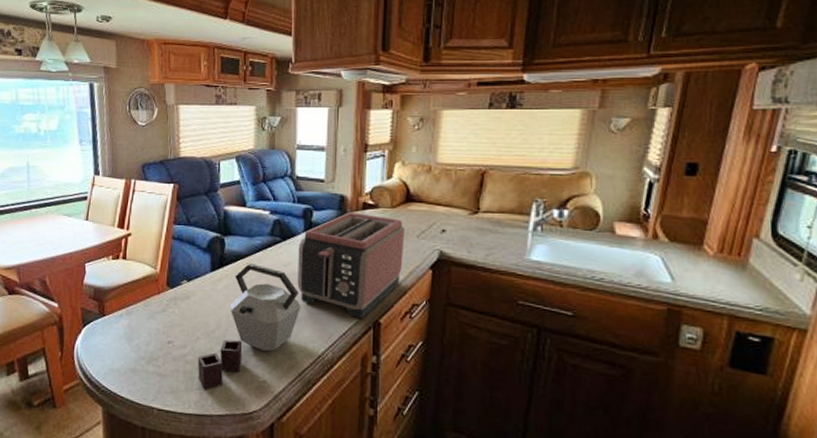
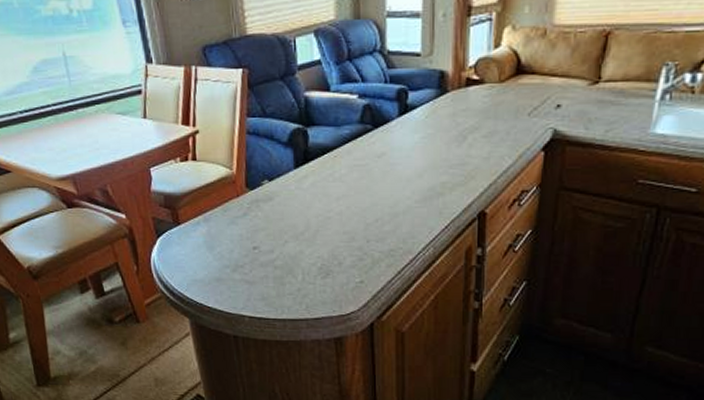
kettle: present [197,263,301,390] -> none [287,156,398,294]
toaster: present [297,211,405,320] -> none [393,90,514,211]

